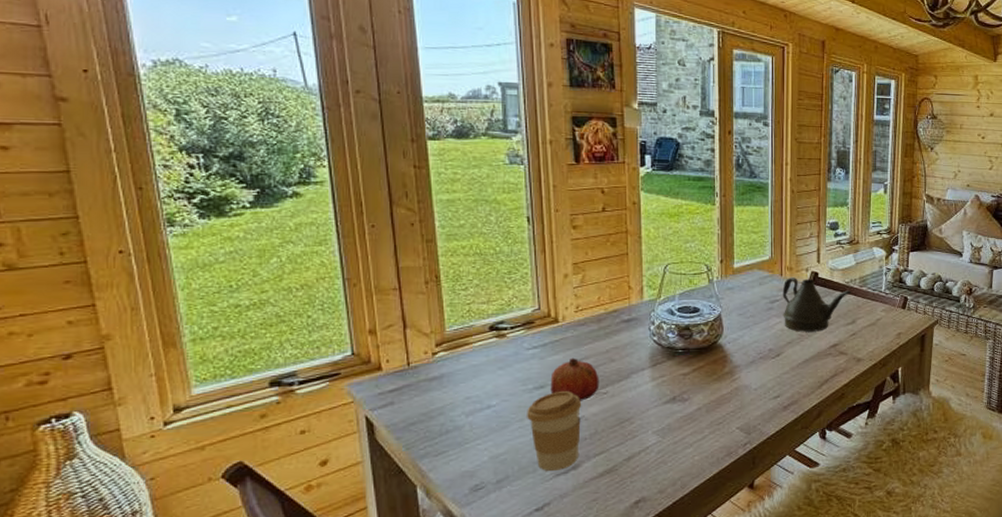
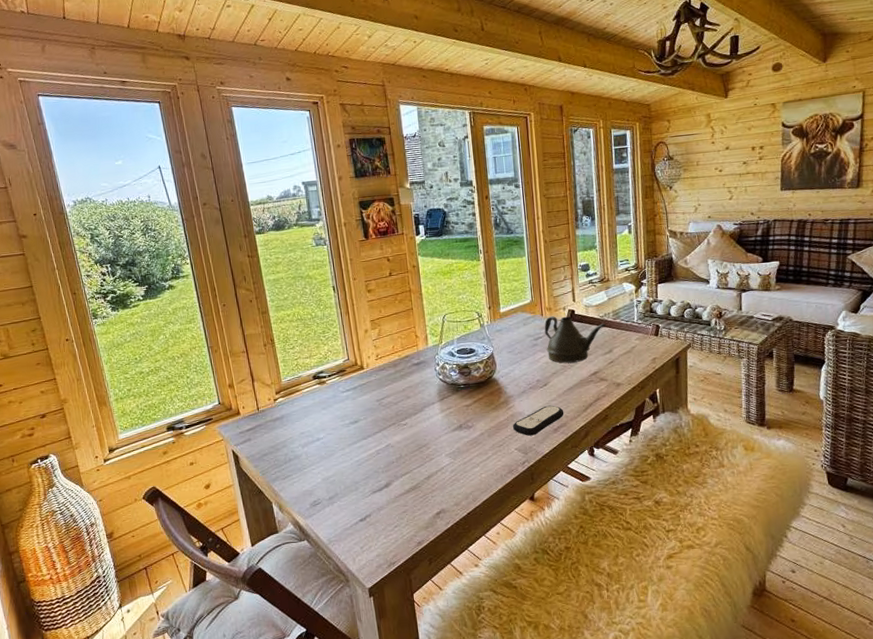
coffee cup: present [527,391,582,471] -> none [346,424,389,489]
fruit: present [550,357,600,401] -> none [362,397,400,432]
remote control: none [737,379,797,413] -> present [513,405,564,436]

